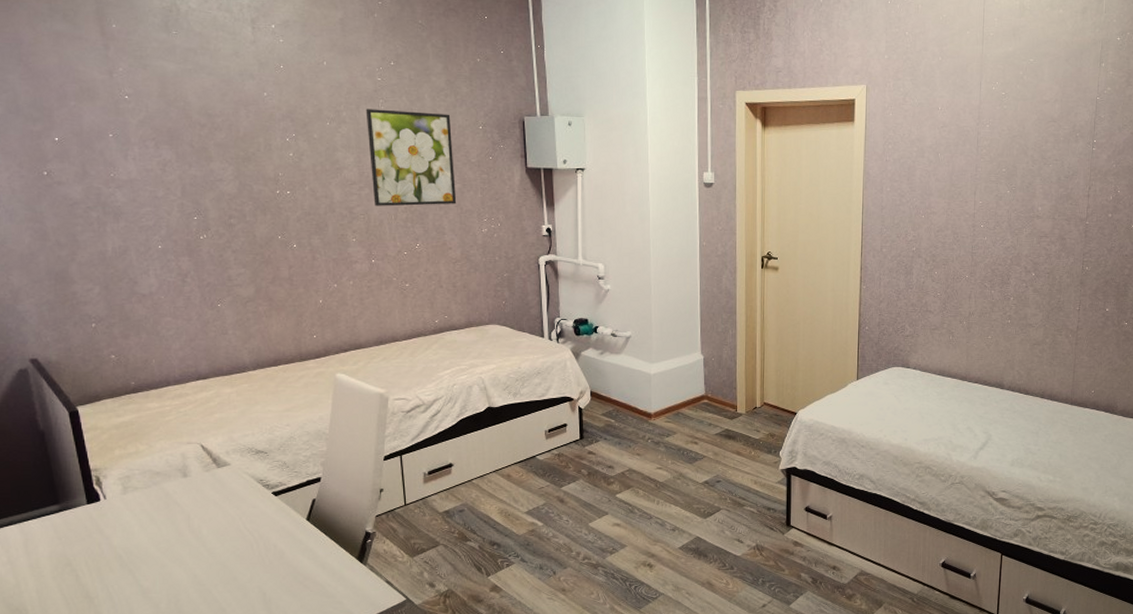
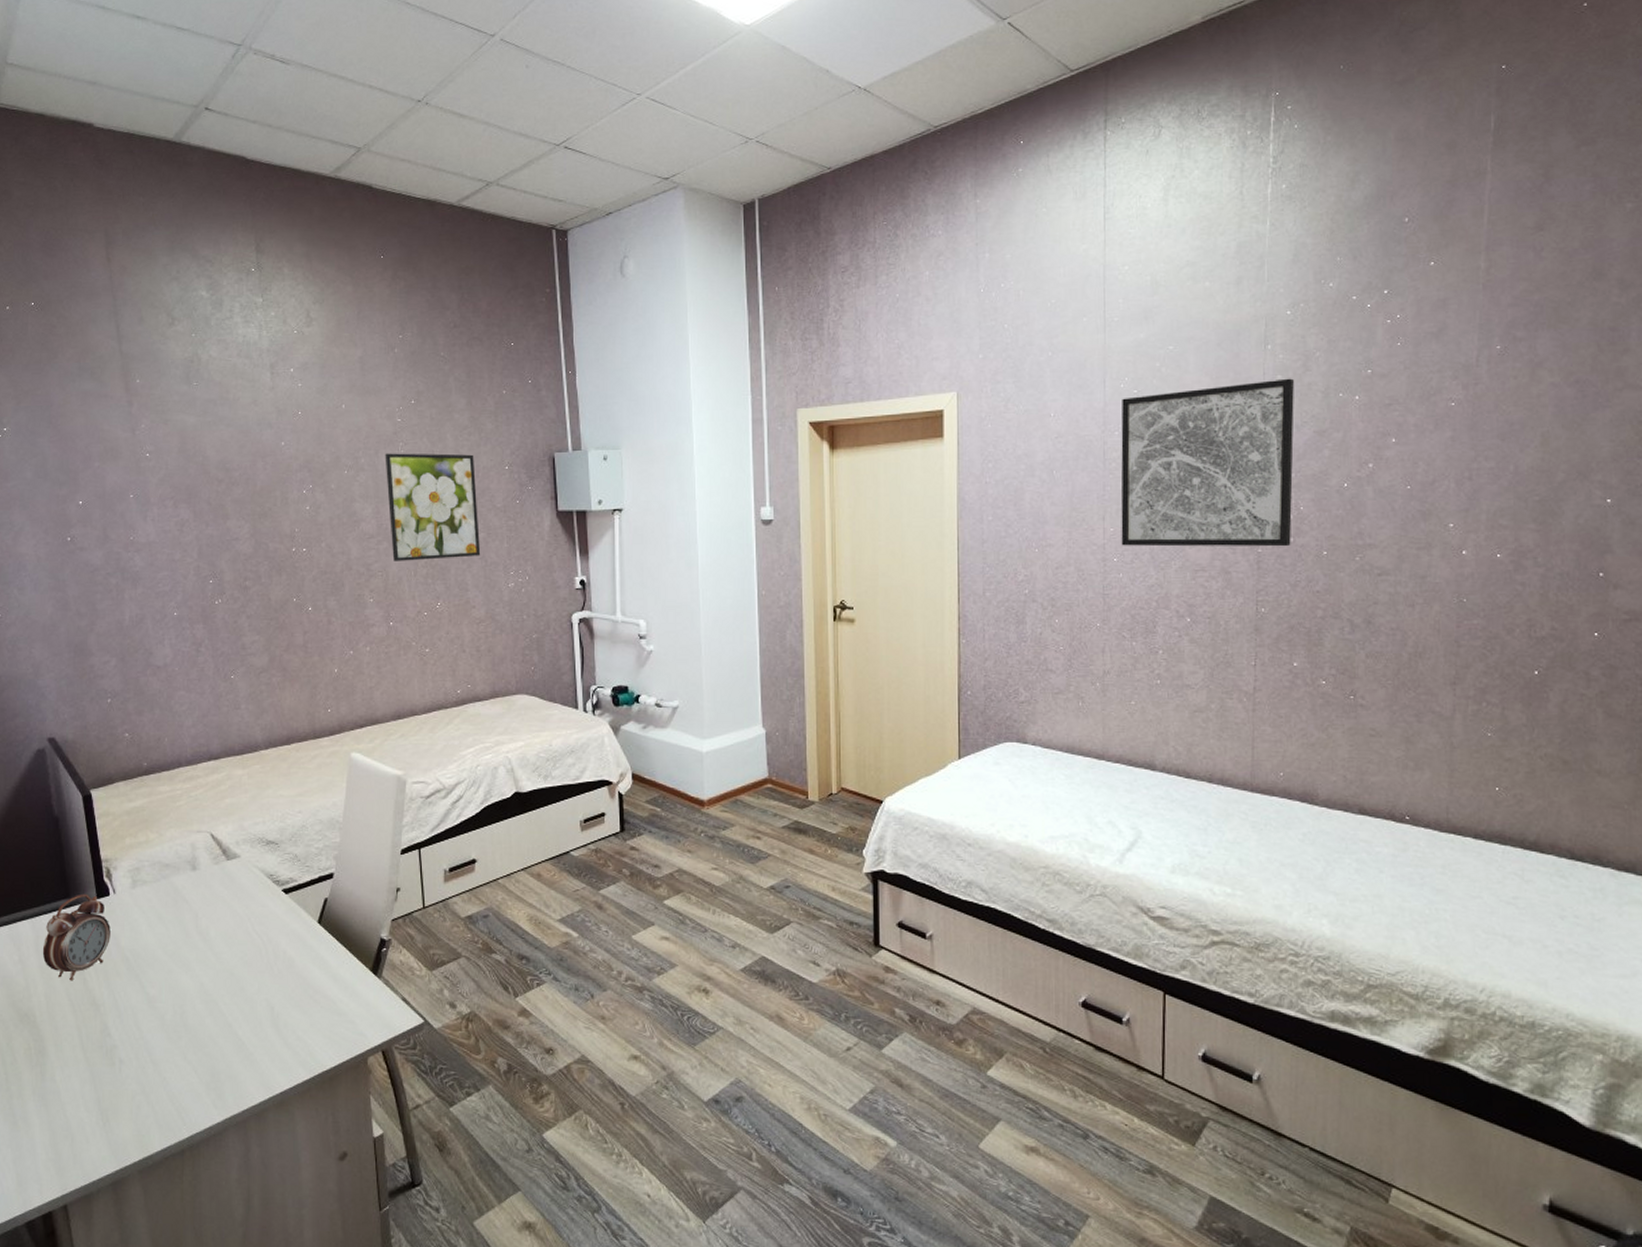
alarm clock: none [32,500,102,578] -> present [42,893,110,981]
wall art: none [987,90,1119,221] -> present [1121,378,1294,547]

